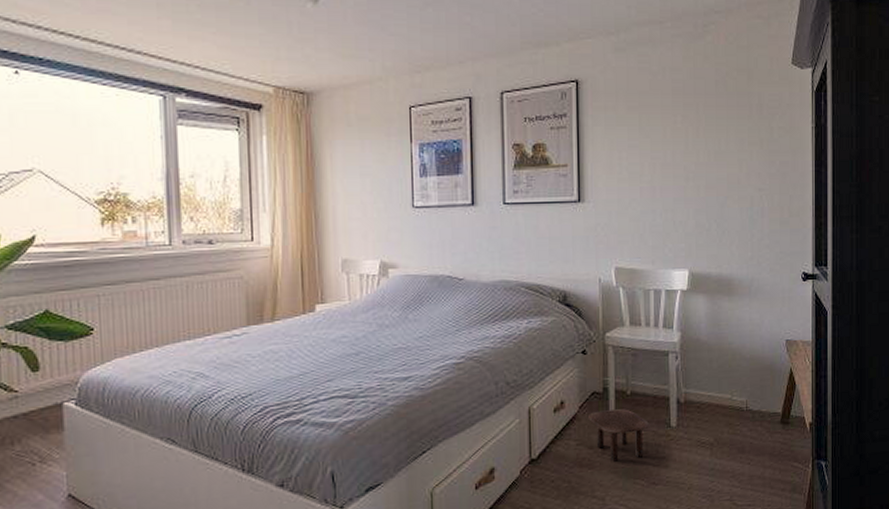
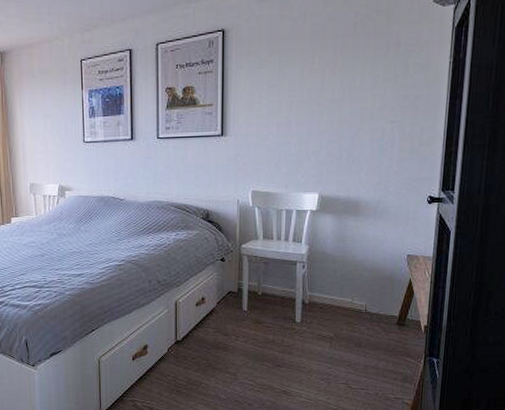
side table: present [588,409,650,462] -> none [225,306,278,347]

